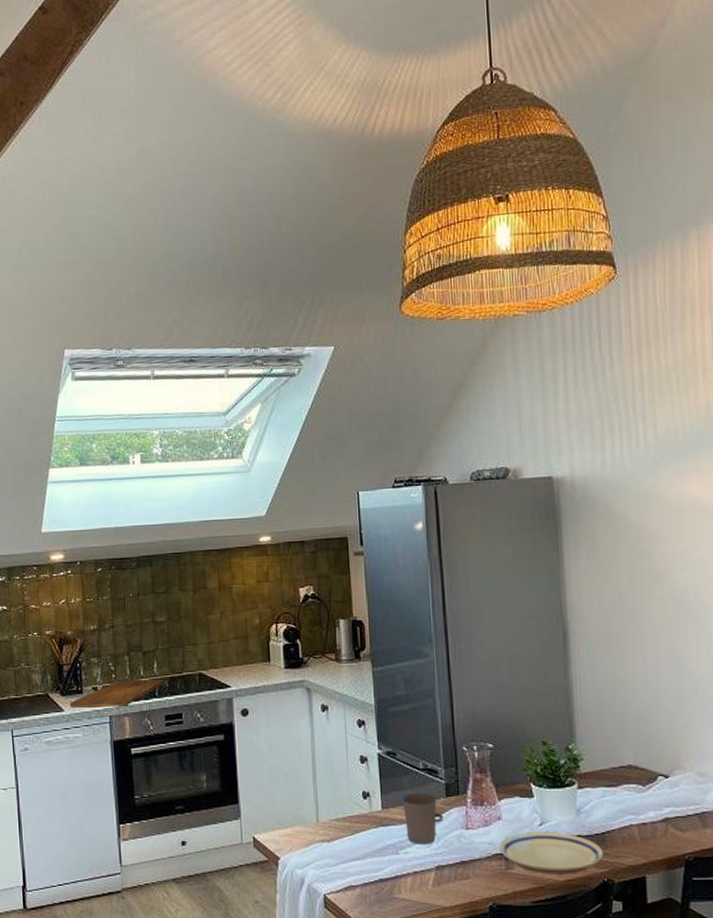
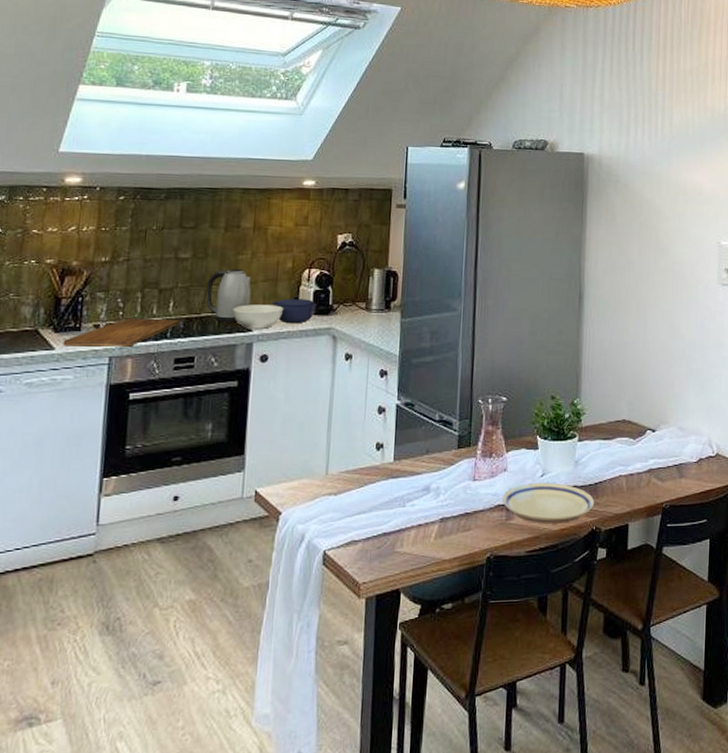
kettle: none [184,628,225,680] -> present [205,268,251,323]
bowl: none [210,661,258,685] -> present [233,304,284,329]
cooking pot: none [245,650,288,678] -> present [272,295,317,324]
cup: present [402,793,443,846] -> none [414,445,453,498]

